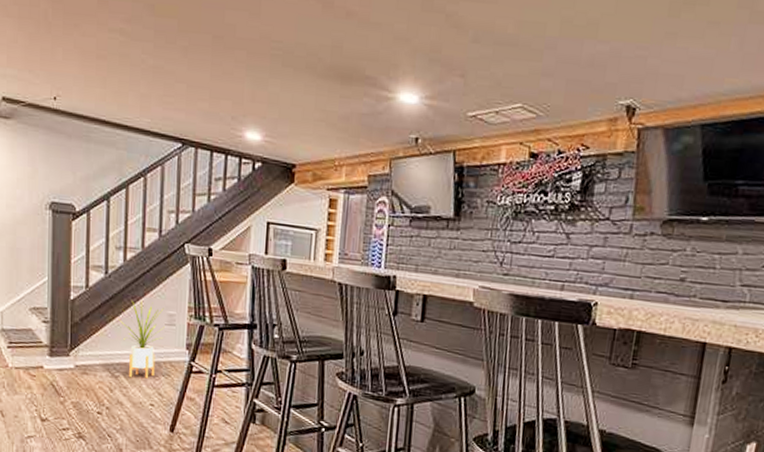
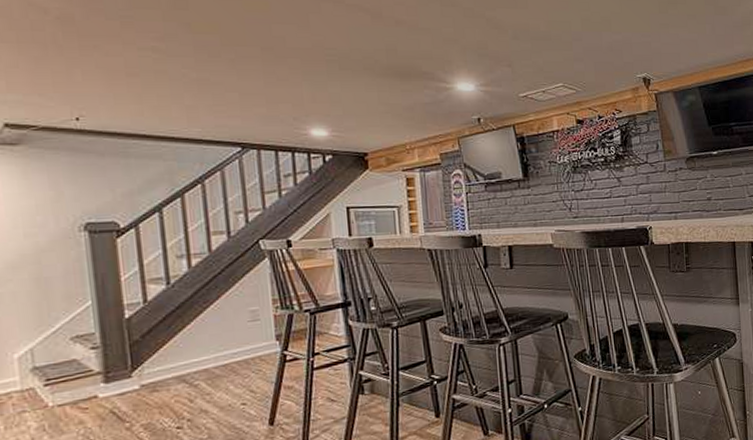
house plant: present [118,299,165,379] -> none [189,302,248,383]

